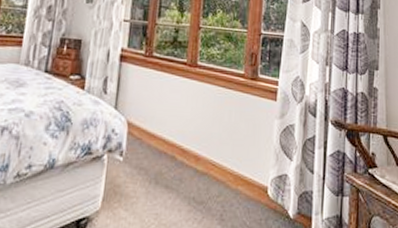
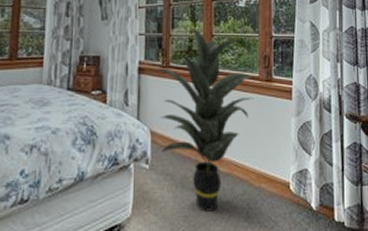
indoor plant: none [136,19,244,211] -> present [154,29,259,212]

